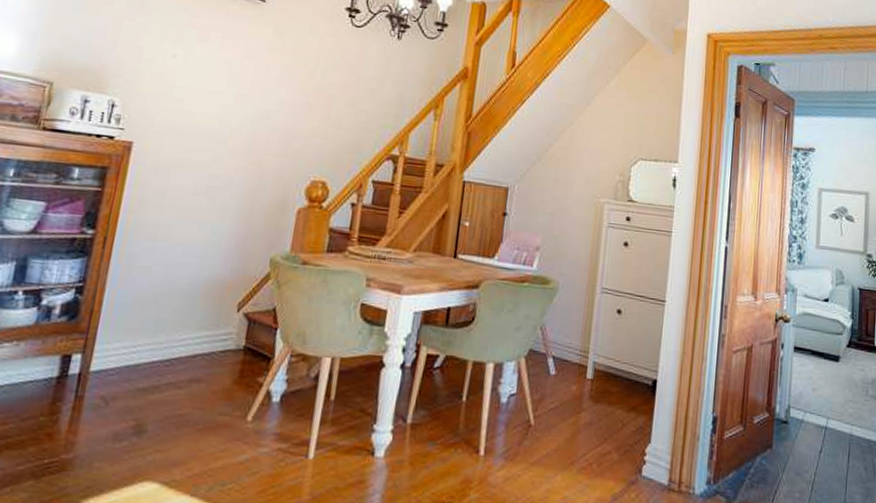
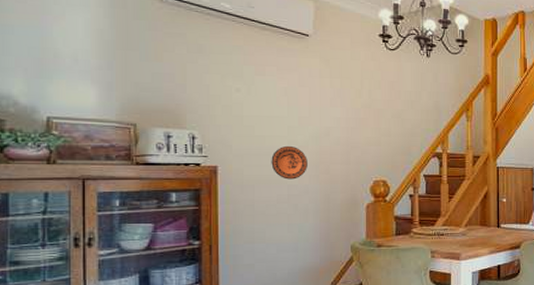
decorative plate: none [194,126,238,168] -> present [271,145,307,180]

